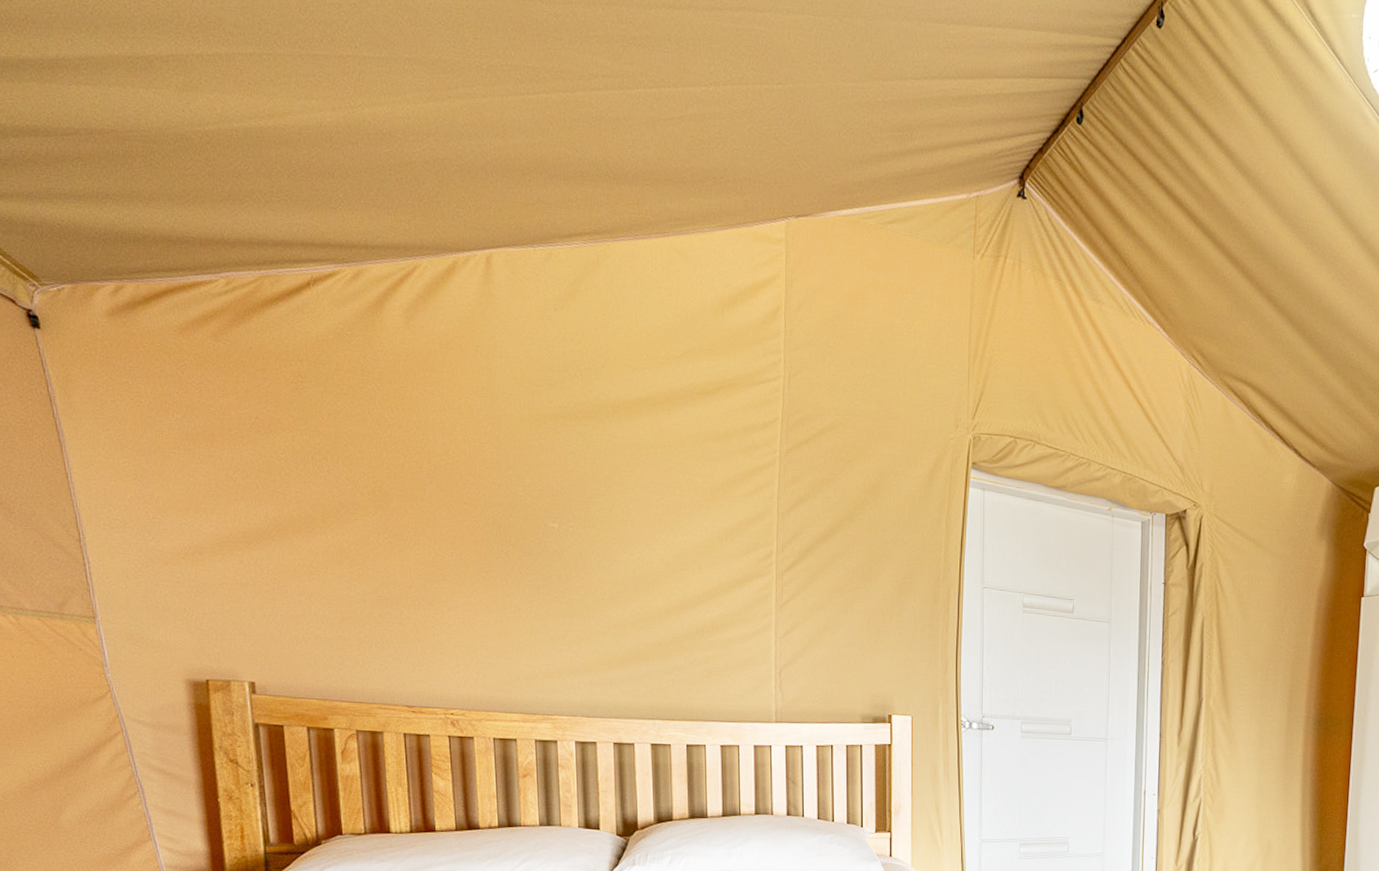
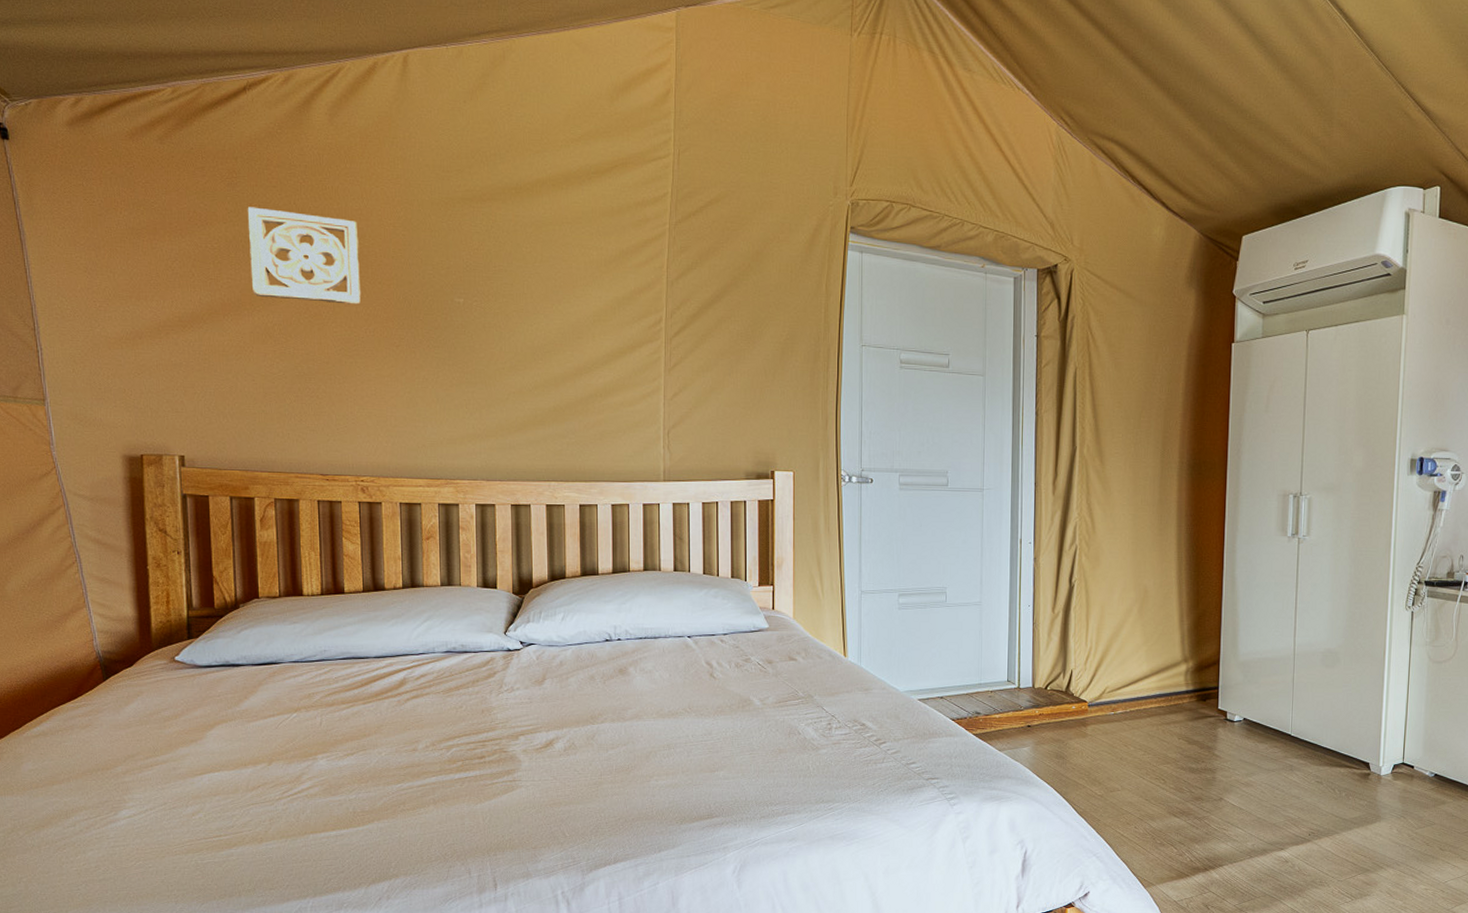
wall ornament: none [316,415,446,526] -> present [247,207,362,305]

